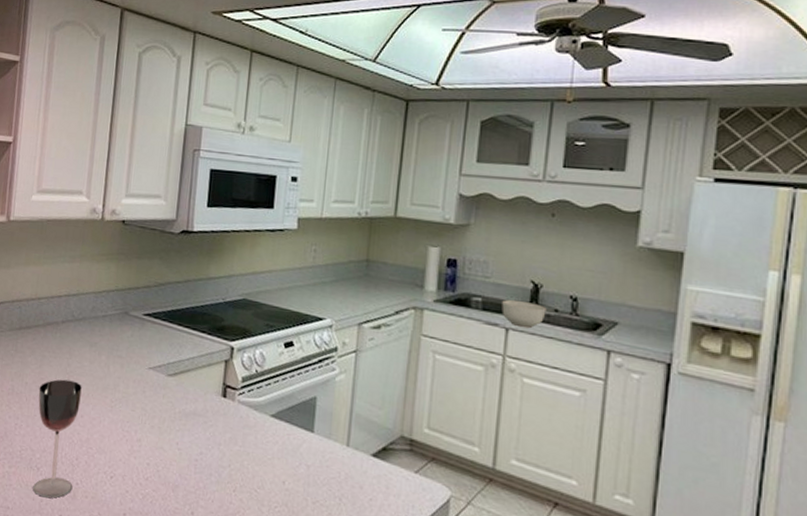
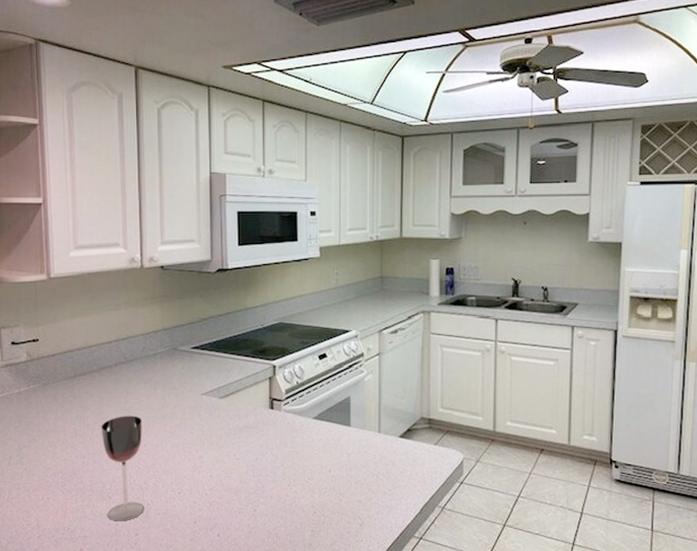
bowl: present [502,299,547,329] -> none [491,295,525,317]

